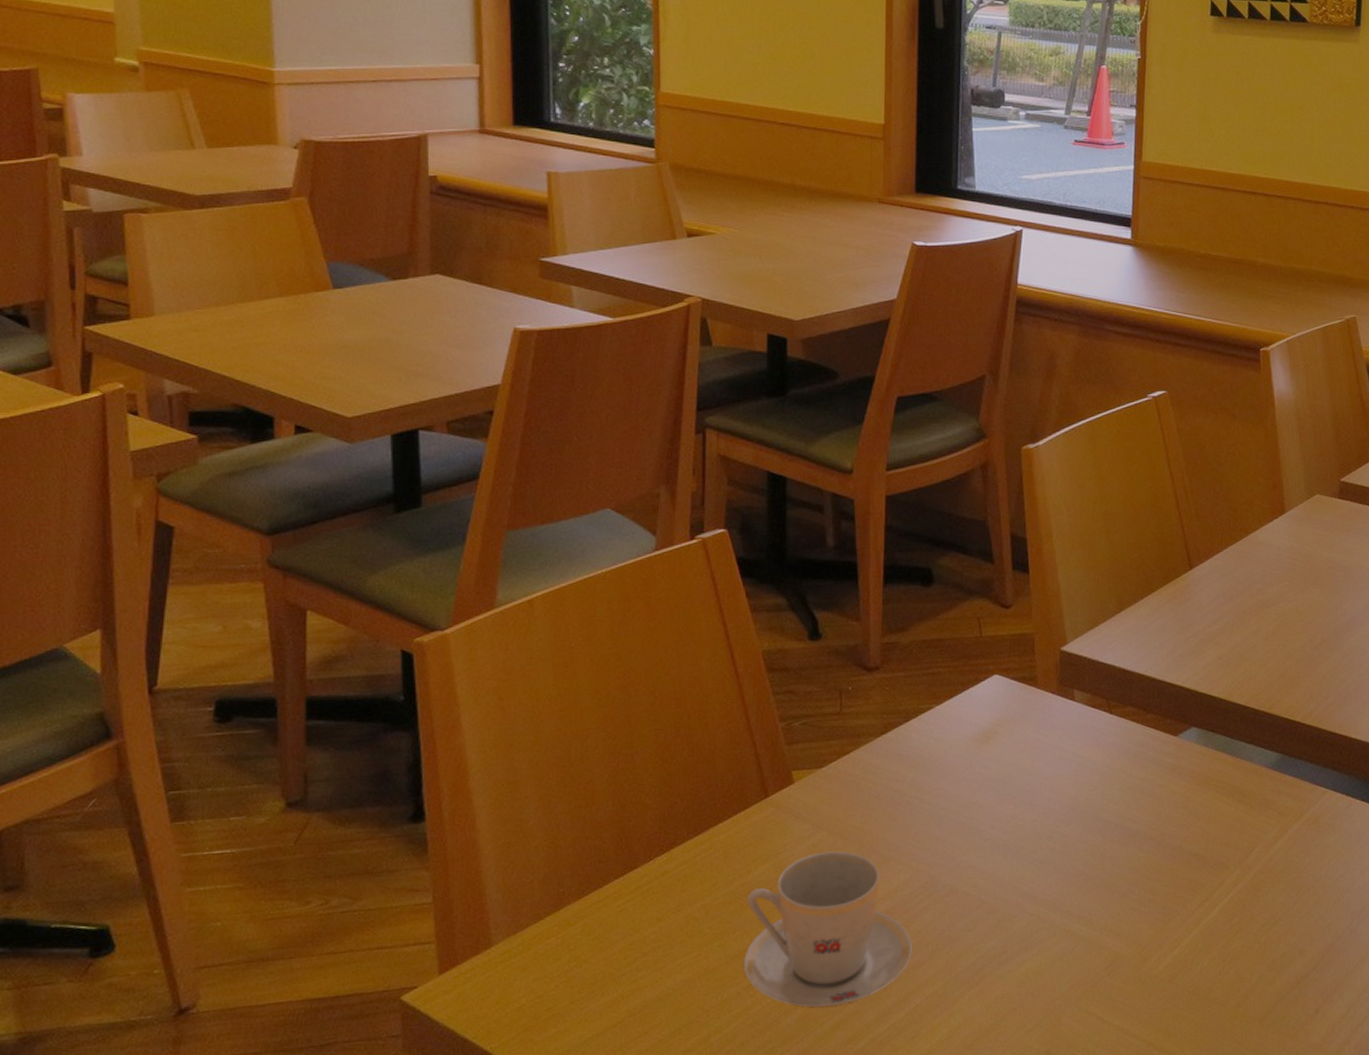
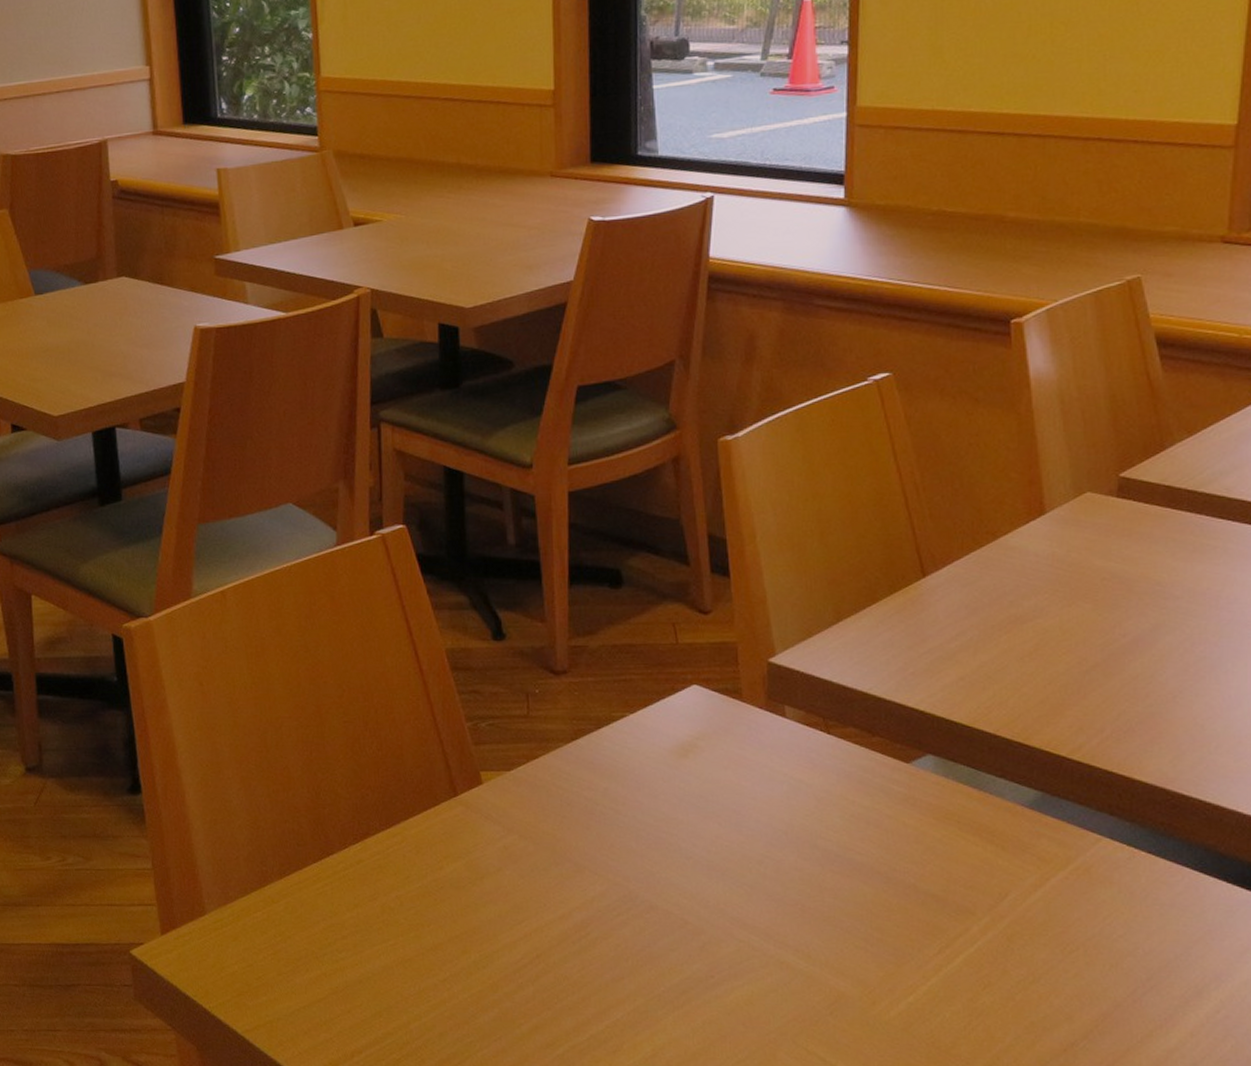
teacup: present [743,851,913,1008] -> none [439,855,612,1010]

